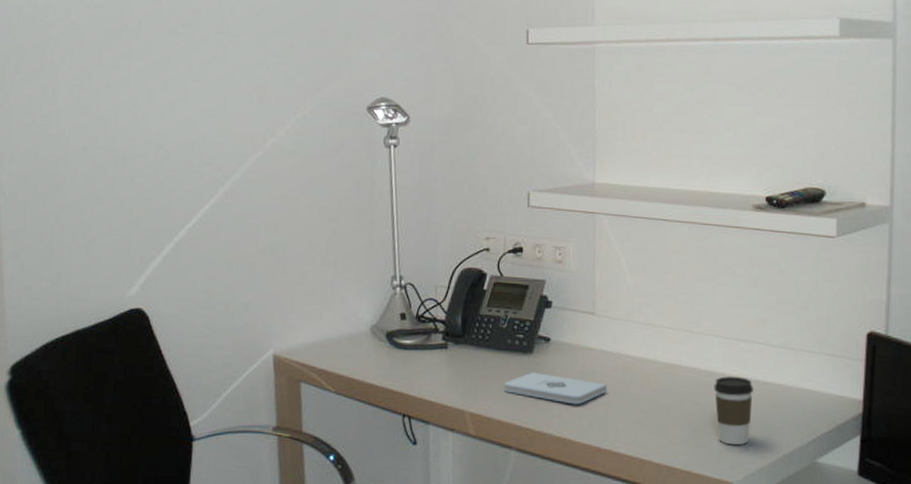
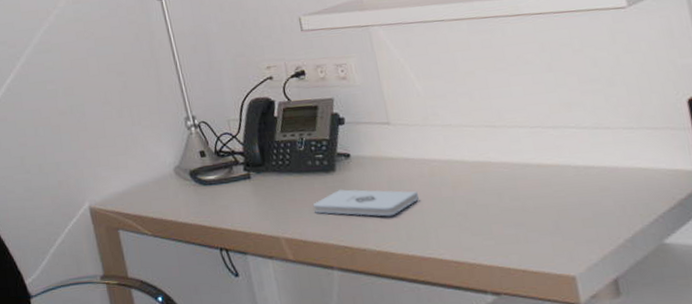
coffee cup: present [714,376,753,446] -> none [530,165,582,237]

